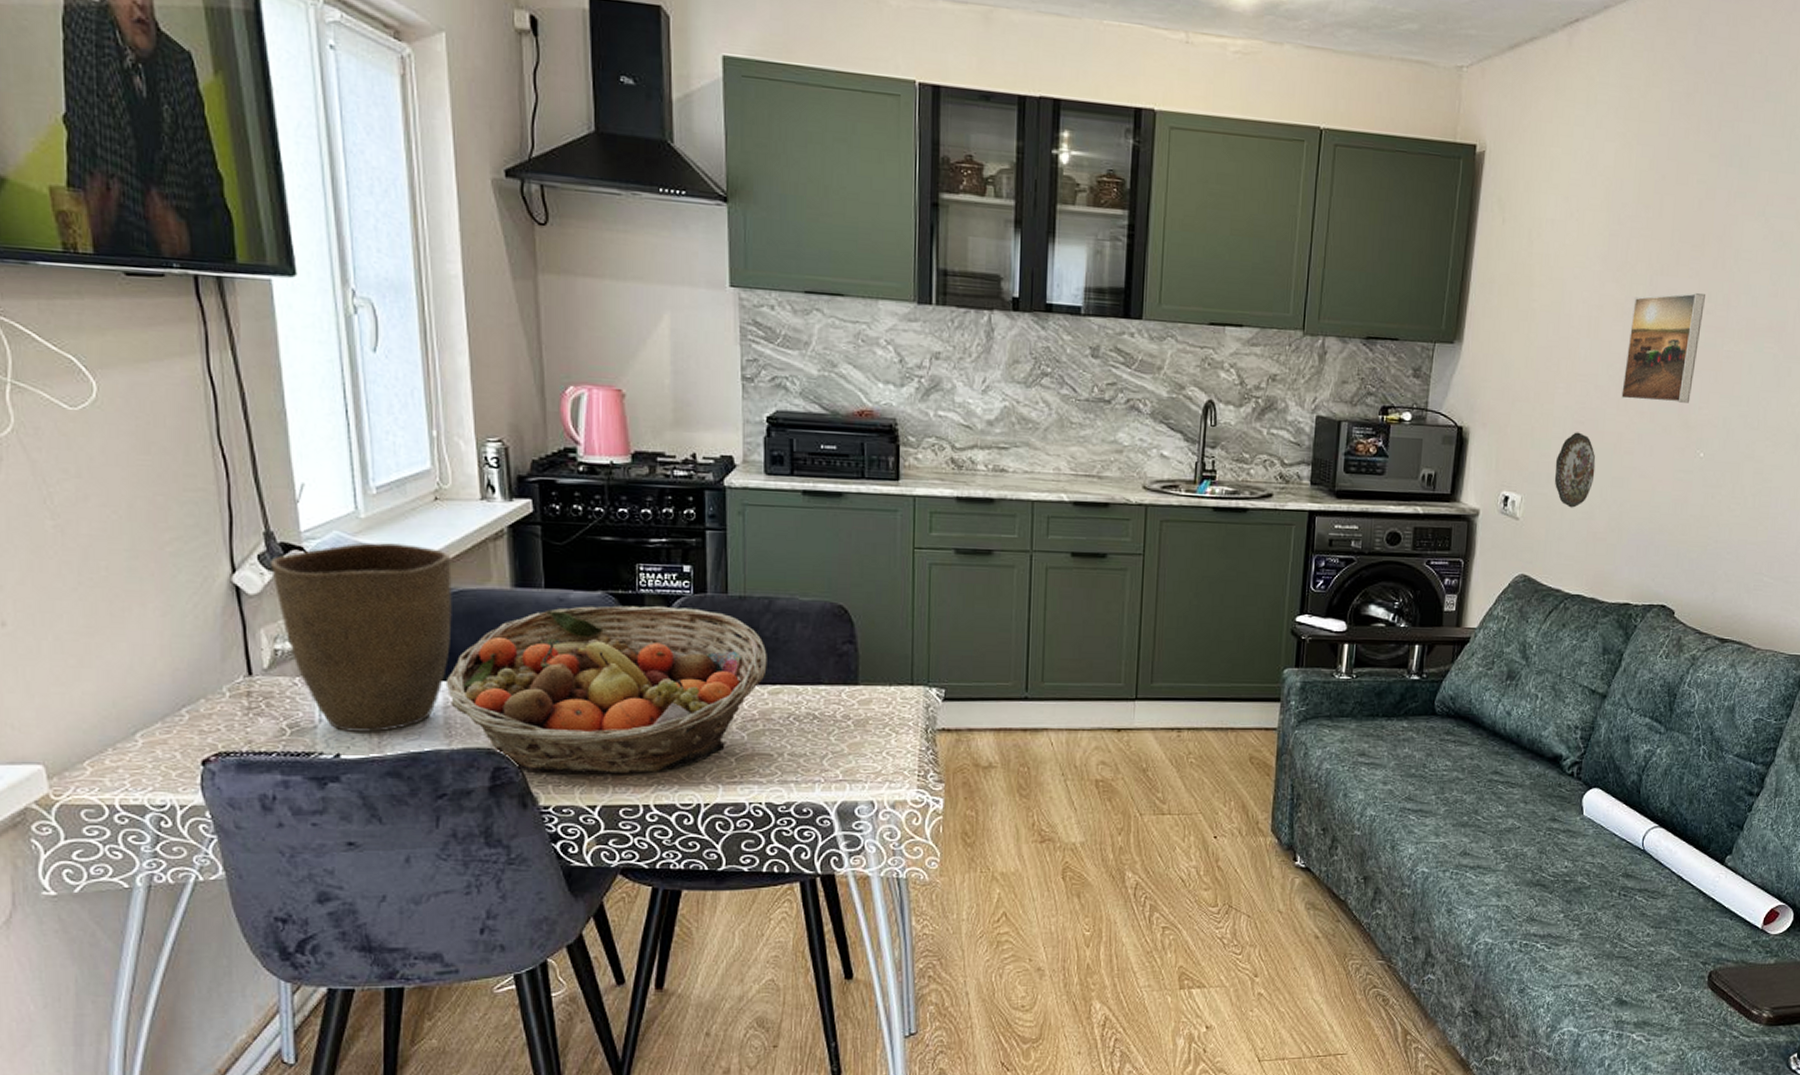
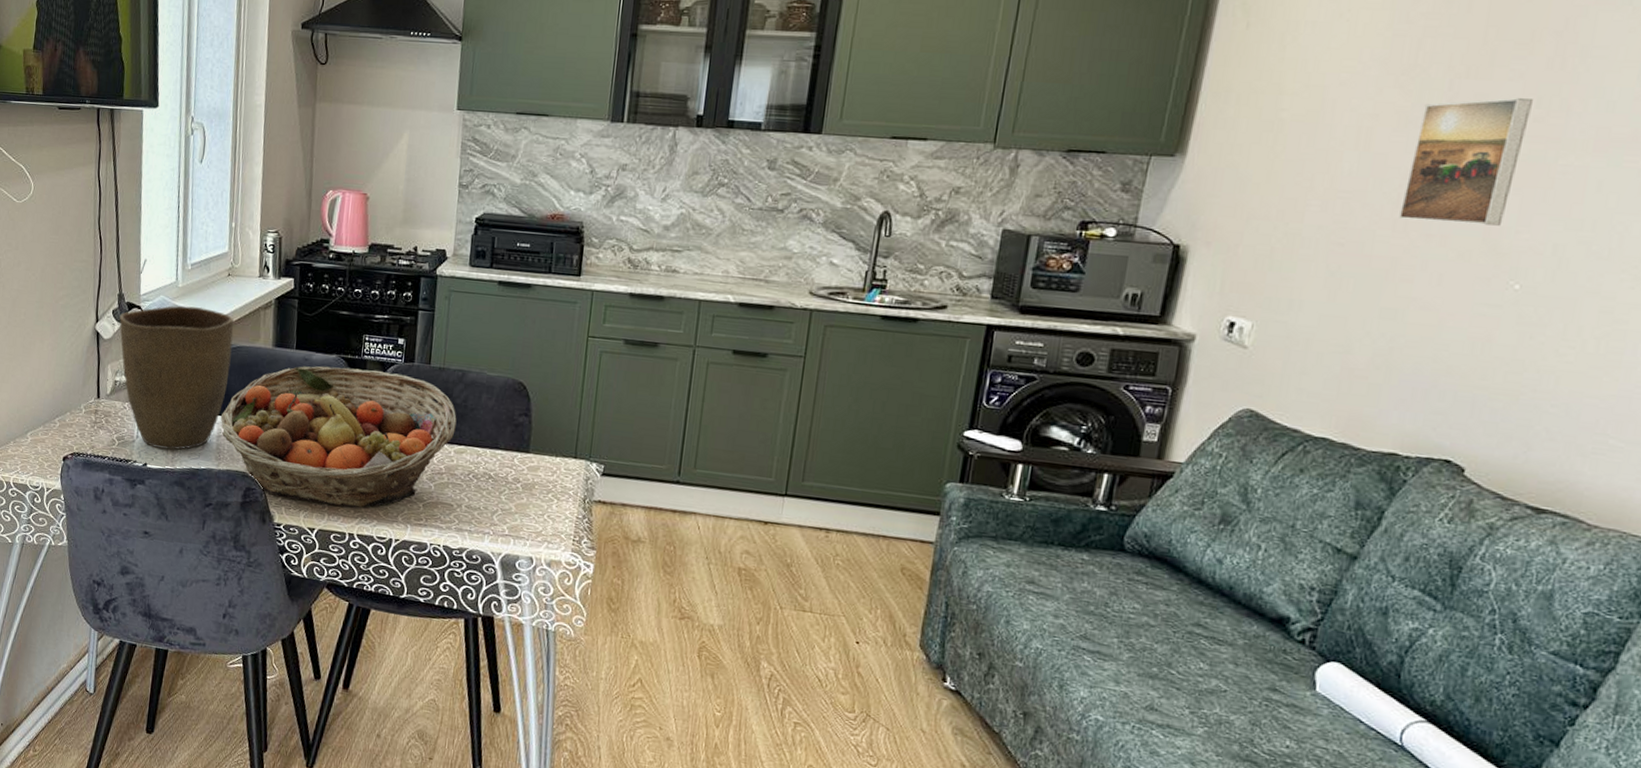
decorative plate: present [1554,432,1596,508] -> none [1298,254,1358,340]

